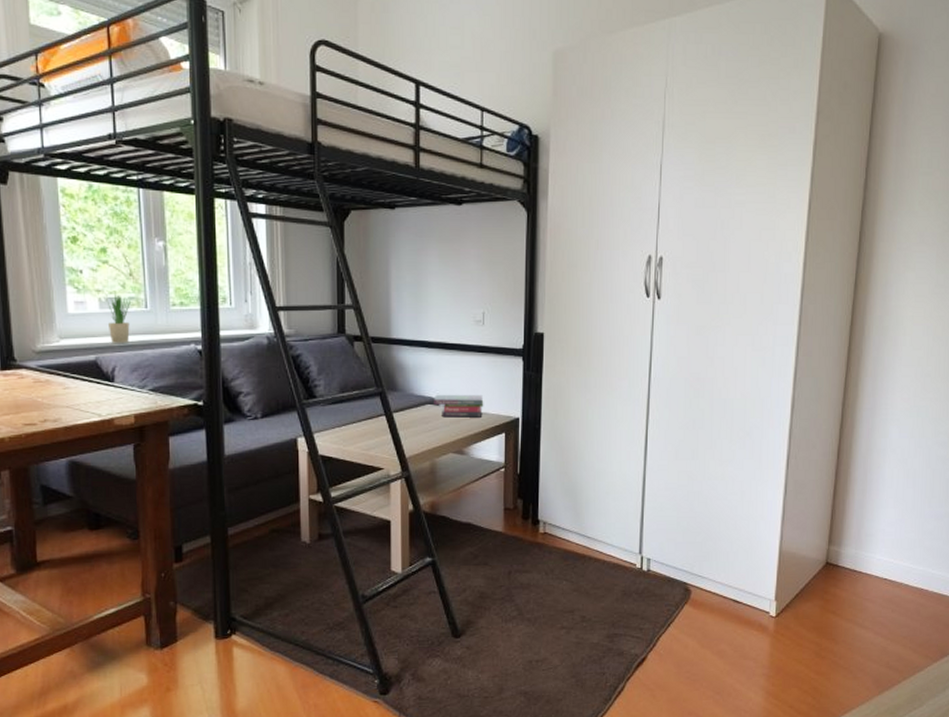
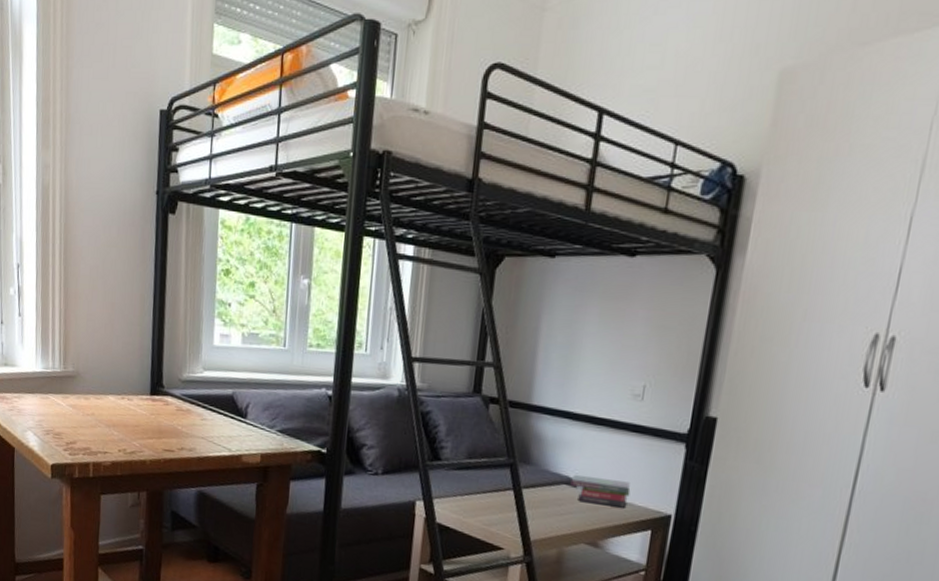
potted plant: present [106,290,132,344] -> none [247,326,272,381]

